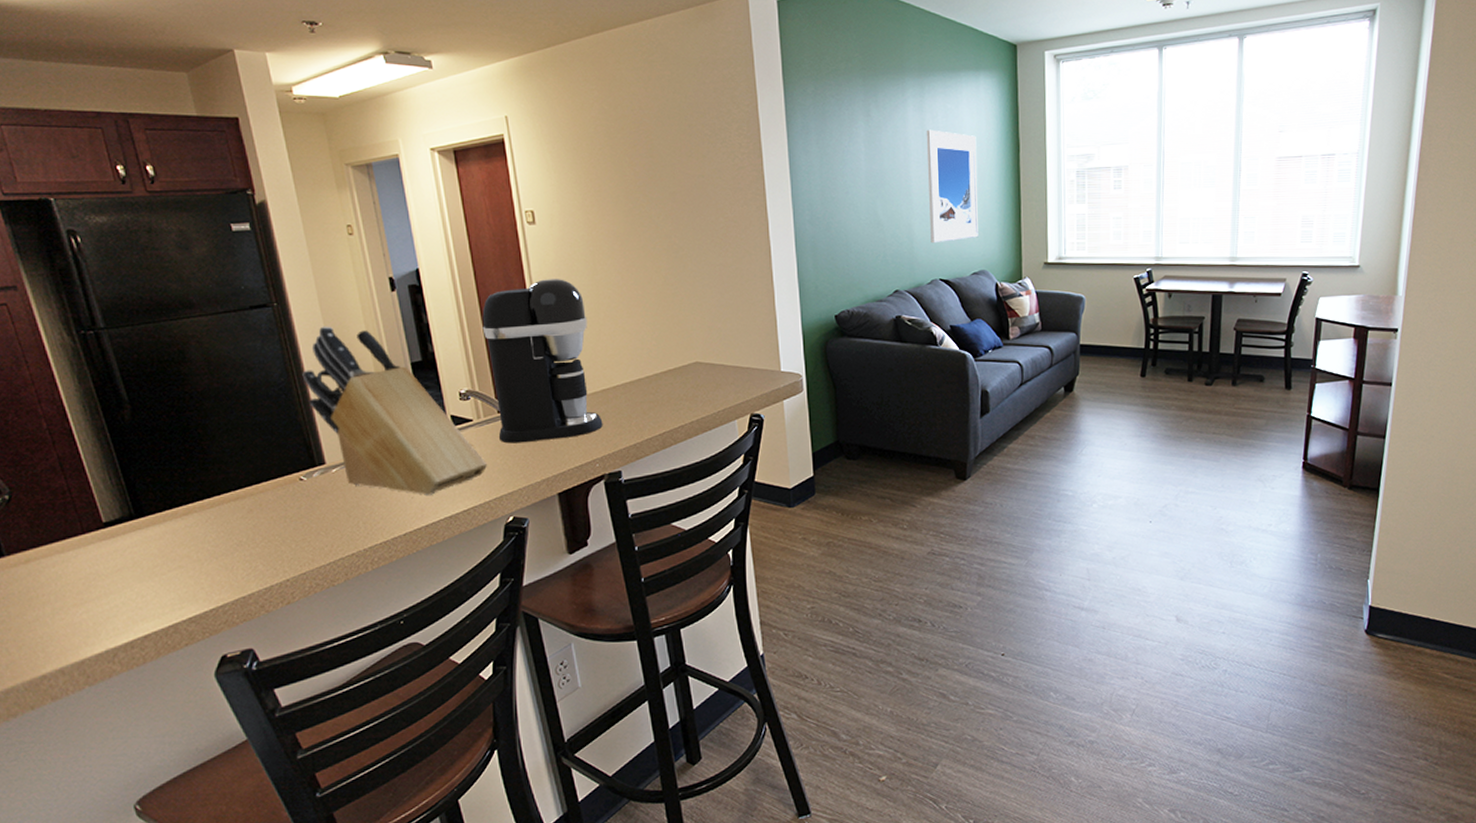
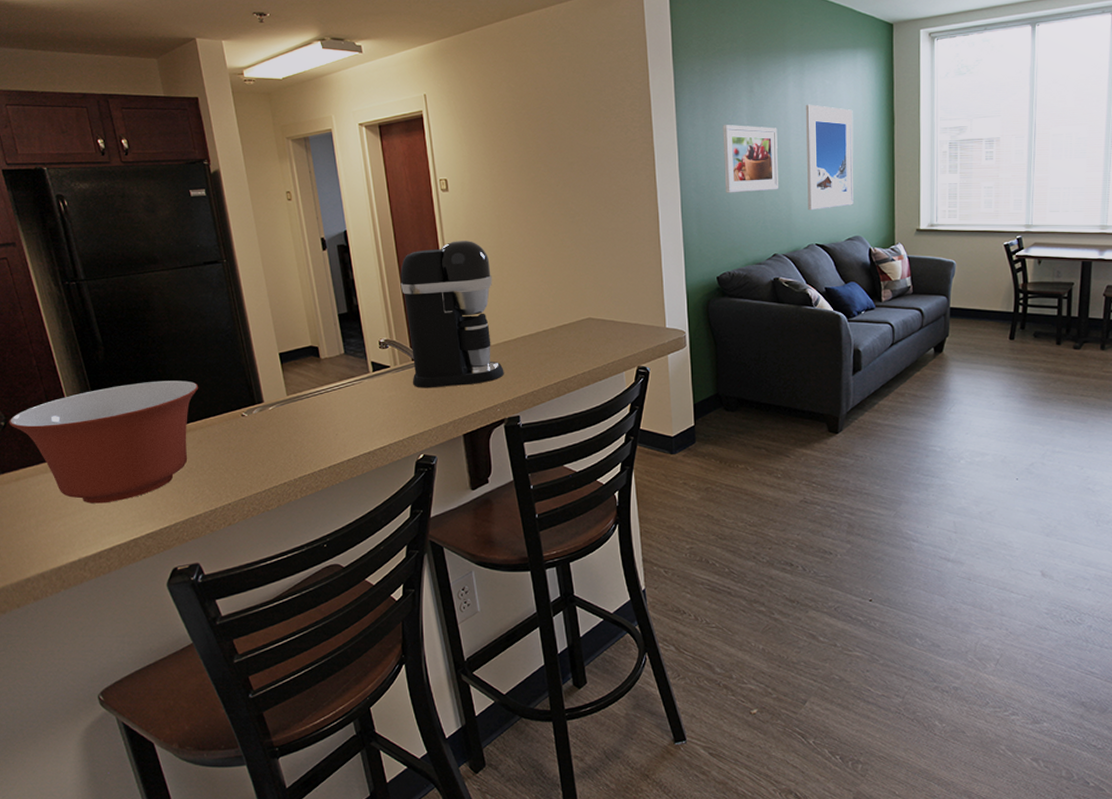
mixing bowl: none [14,441,248,586] -> present [9,380,199,504]
knife block: present [302,326,487,495] -> none [246,280,401,433]
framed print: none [838,151,900,225] -> present [723,125,779,193]

